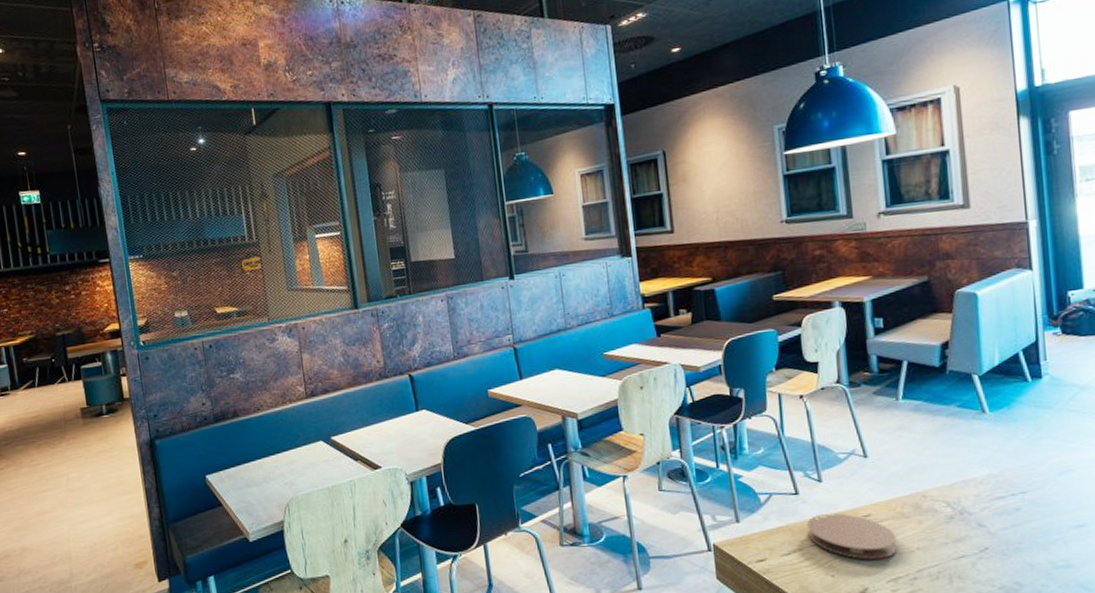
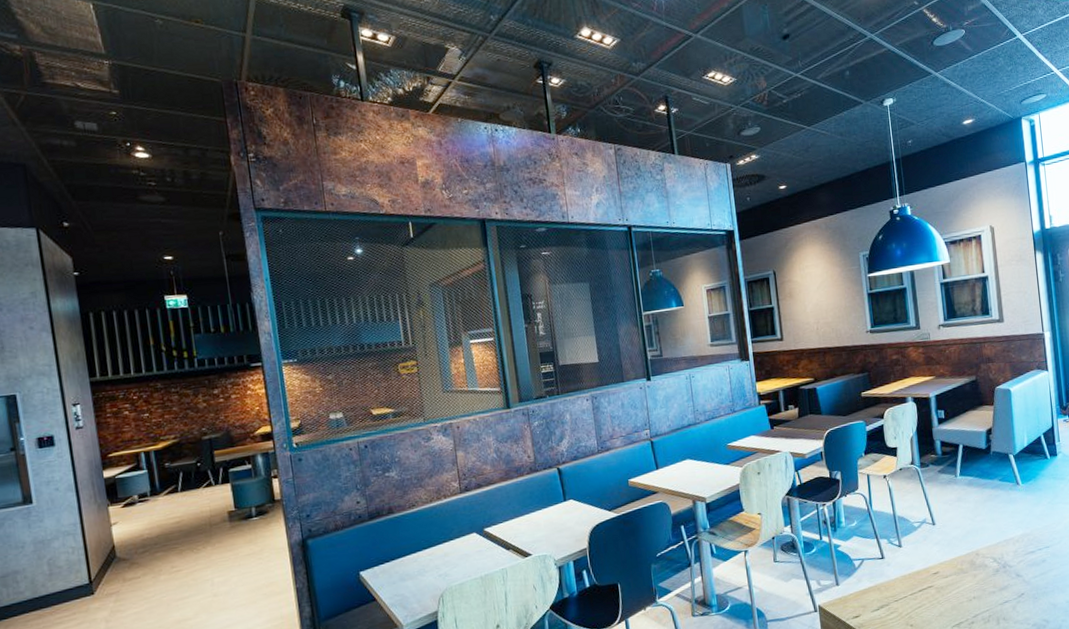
coaster: present [807,513,897,560] -> none [891,572,959,610]

